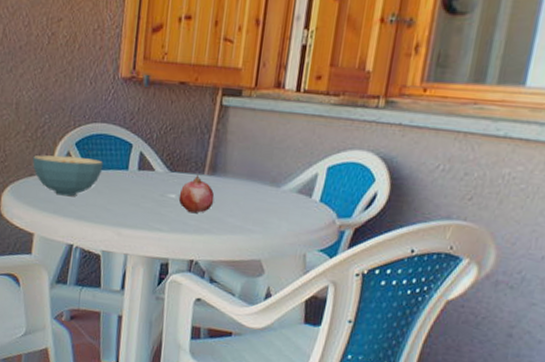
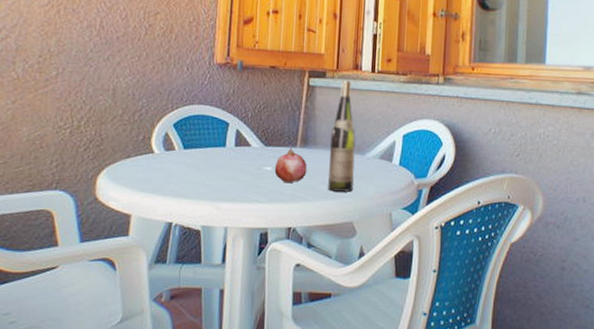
cereal bowl: present [33,155,103,197] -> none [130,136,201,176]
wine bottle: none [236,100,272,228] -> present [328,80,356,192]

